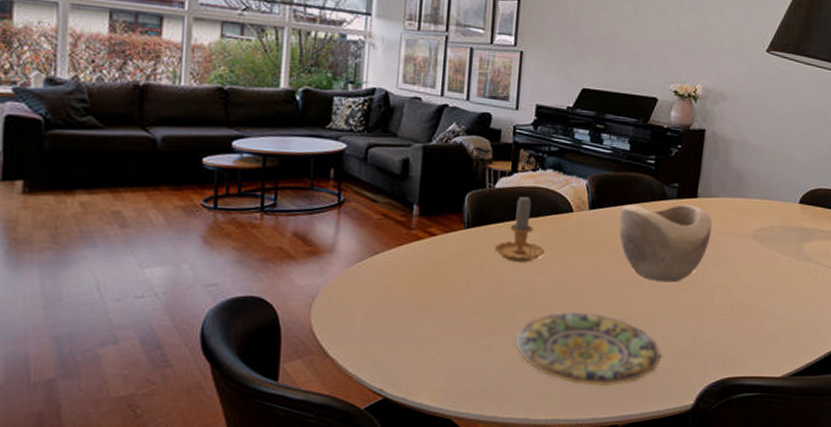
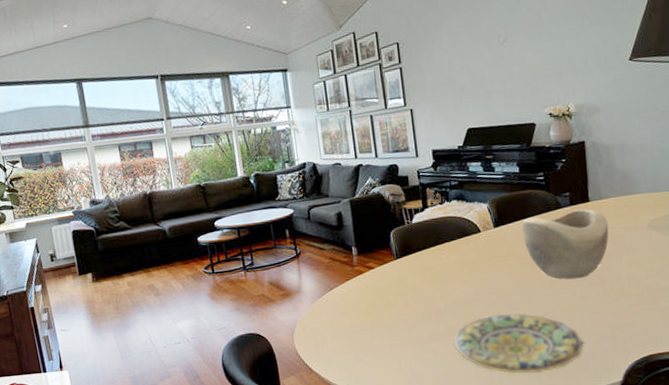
candle: present [495,194,545,262] -> none [422,224,463,280]

